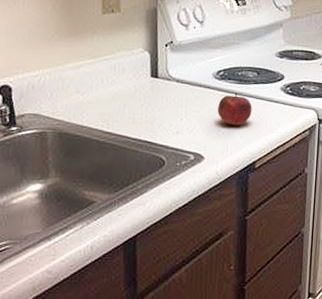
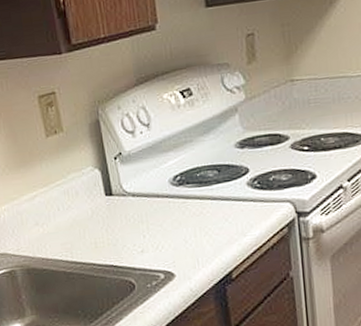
fruit: present [218,92,252,126] -> none [180,197,219,235]

